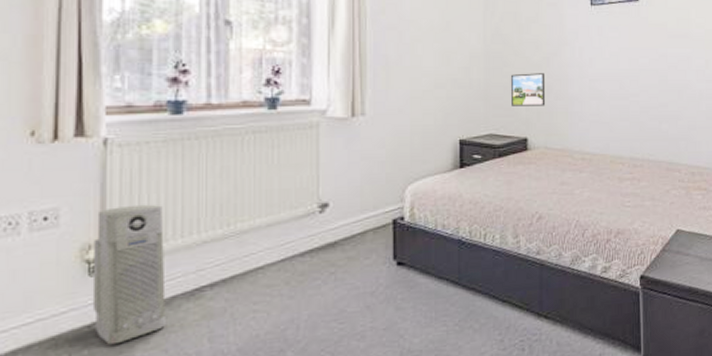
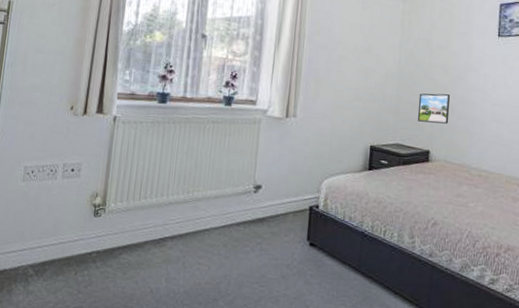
air purifier: present [92,204,166,345] -> none [93,168,146,271]

